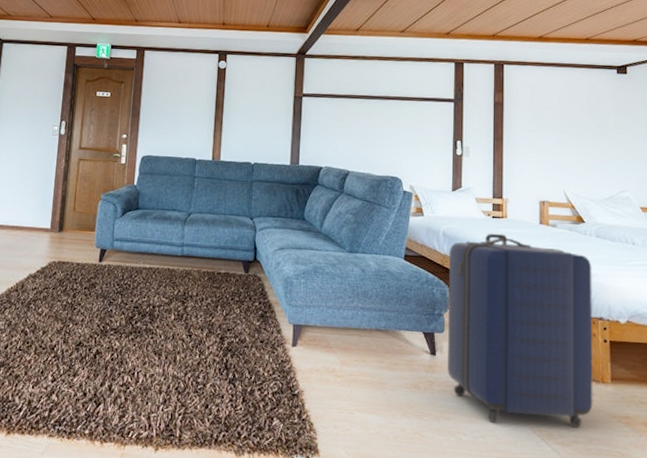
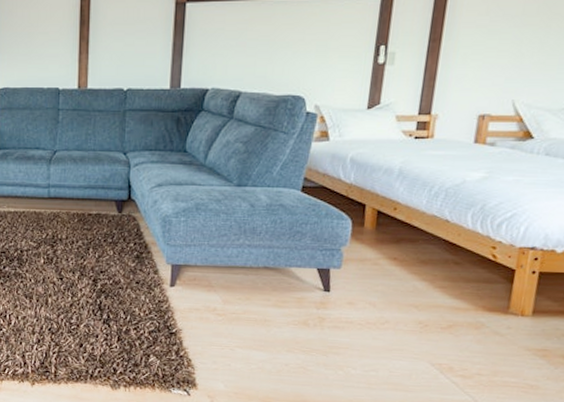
suitcase: present [448,233,593,428] -> none [341,156,533,361]

